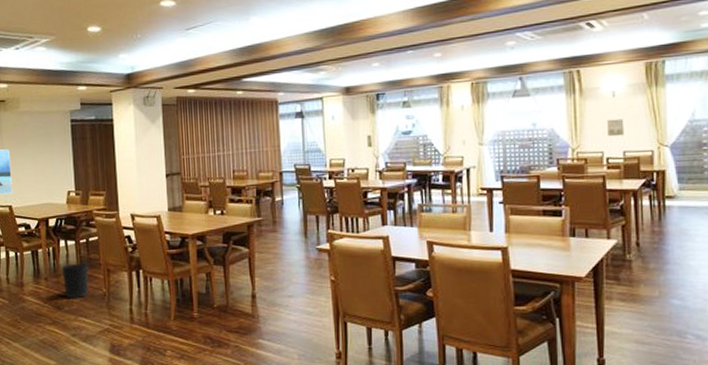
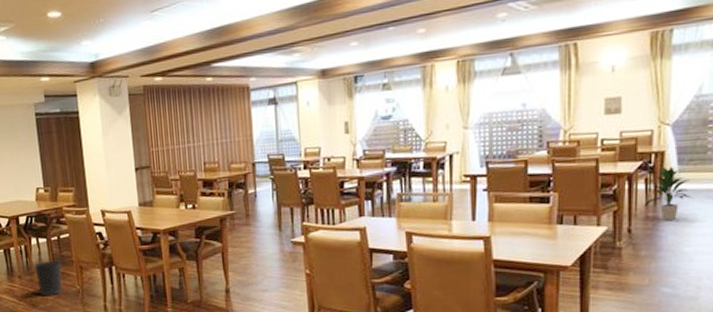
indoor plant: none [649,184,694,235] -> present [643,166,693,220]

